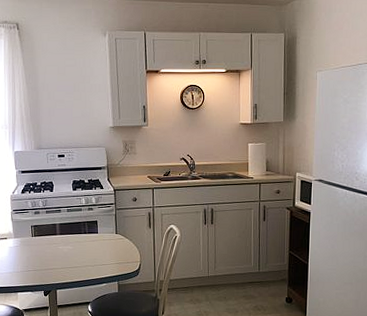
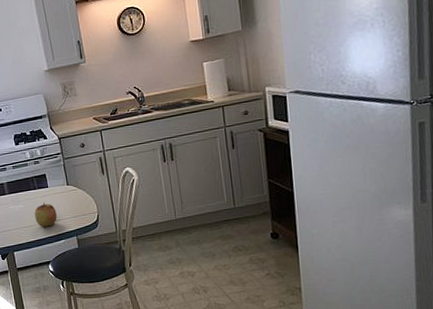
apple: none [81,246,103,270] -> present [34,202,57,227]

